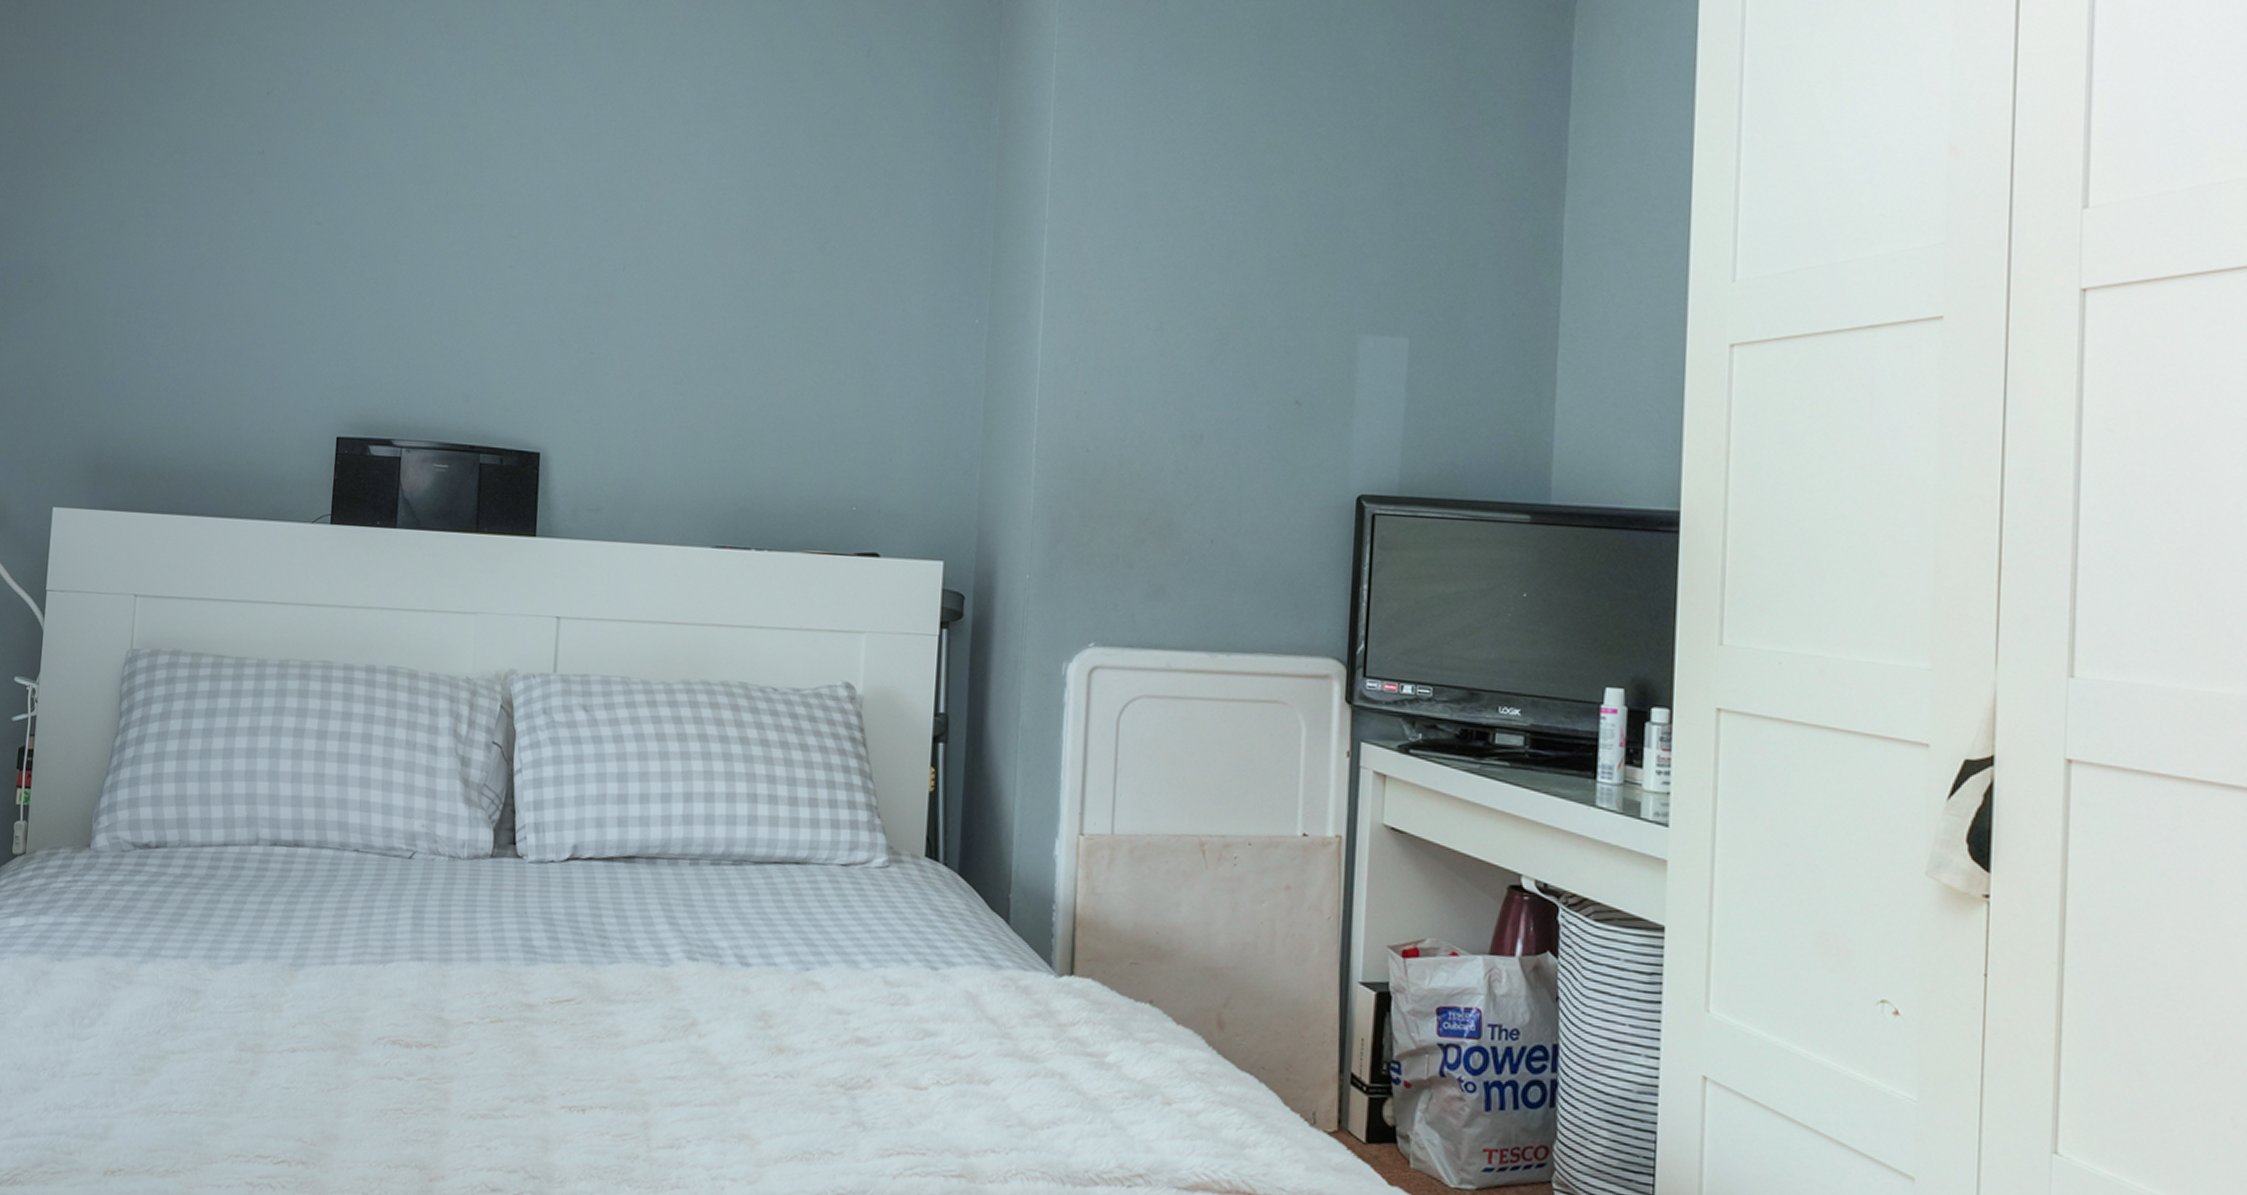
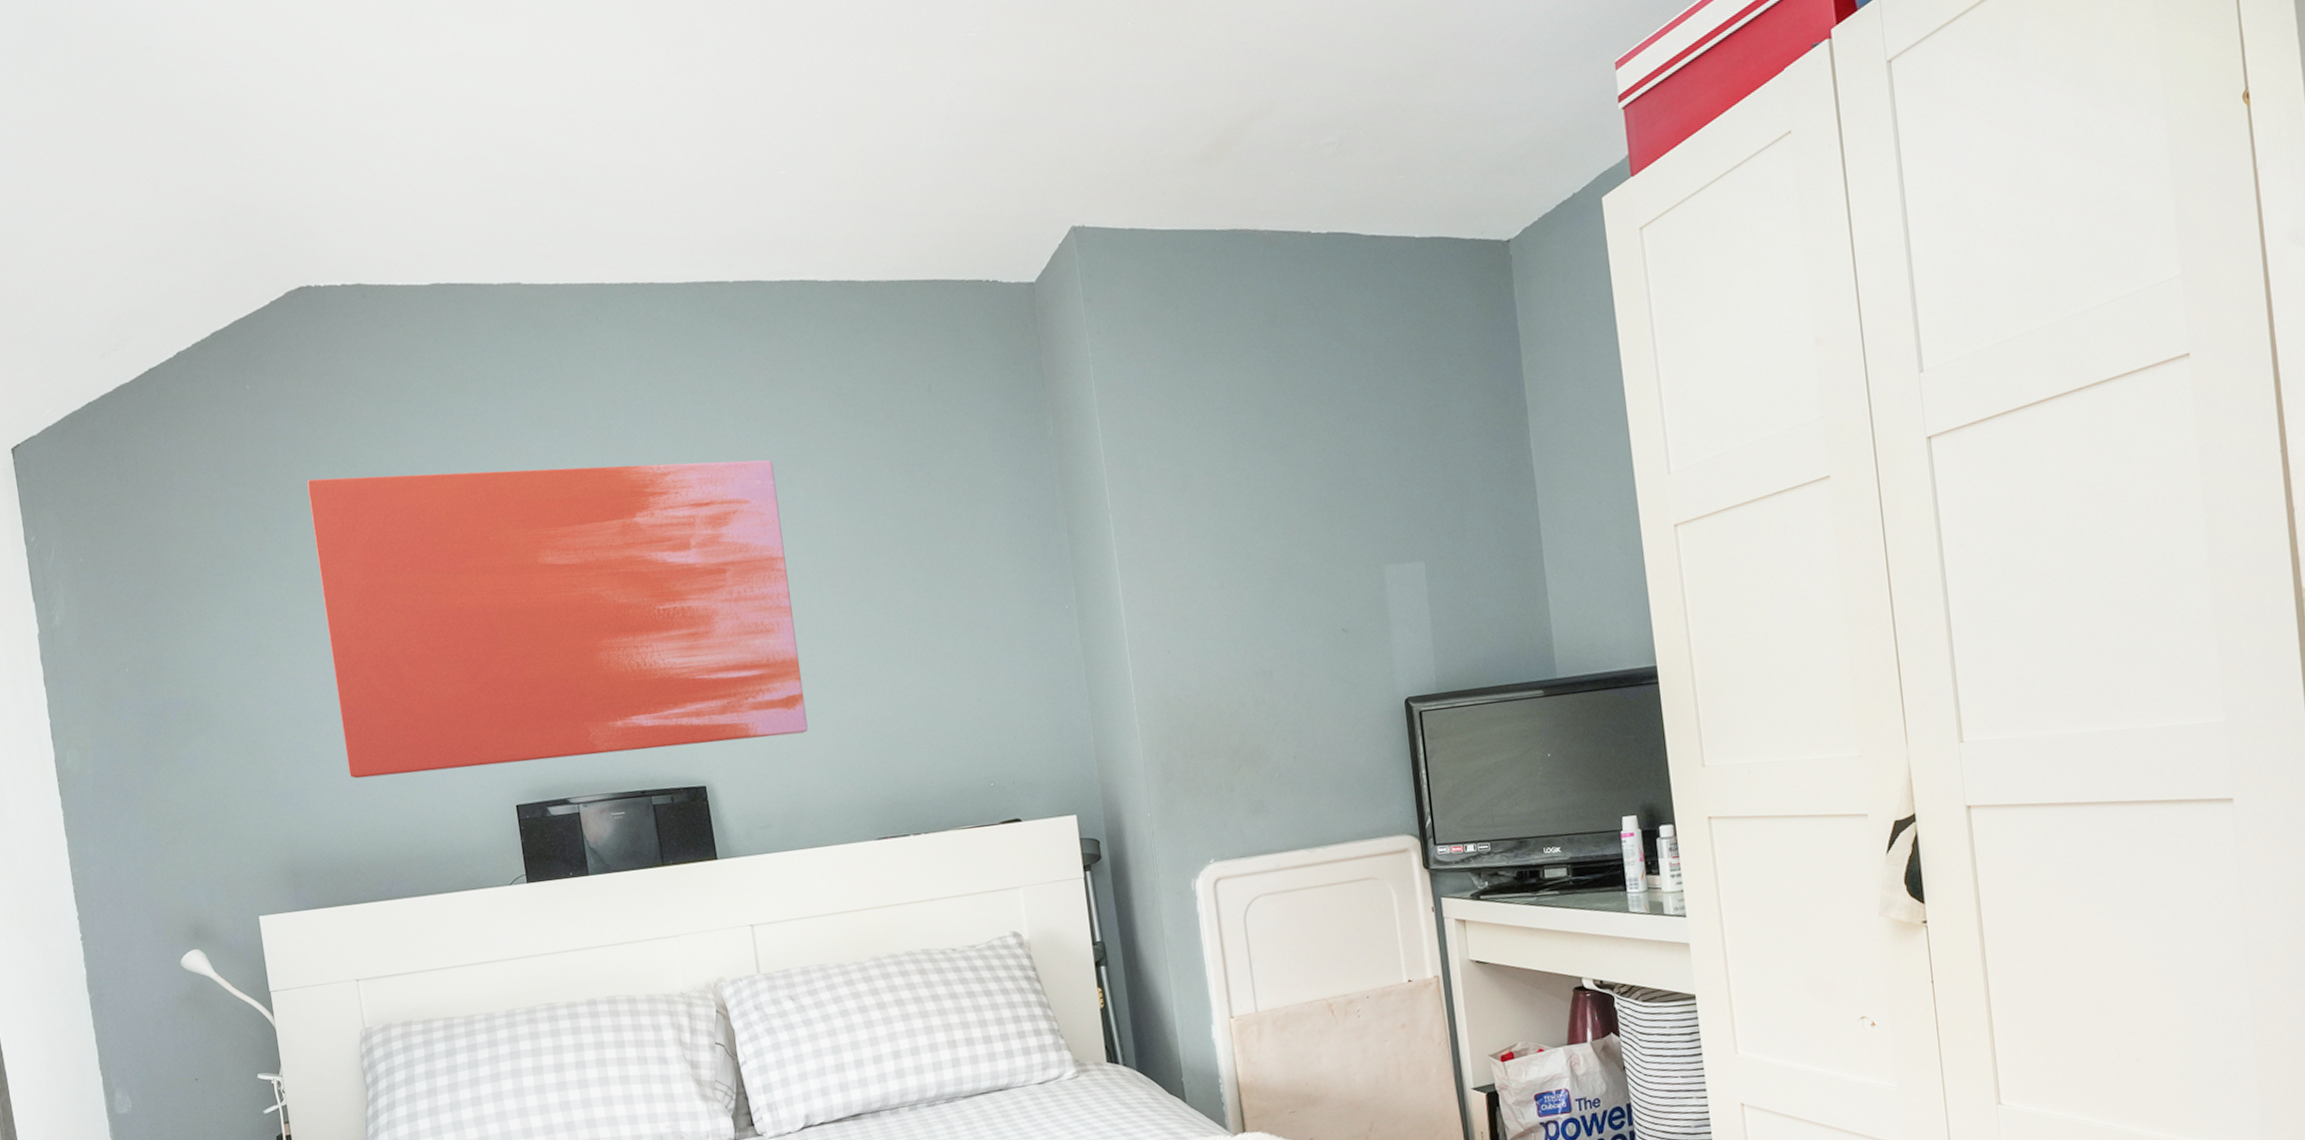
wall art: none [175,55,682,413] -> present [307,459,808,779]

